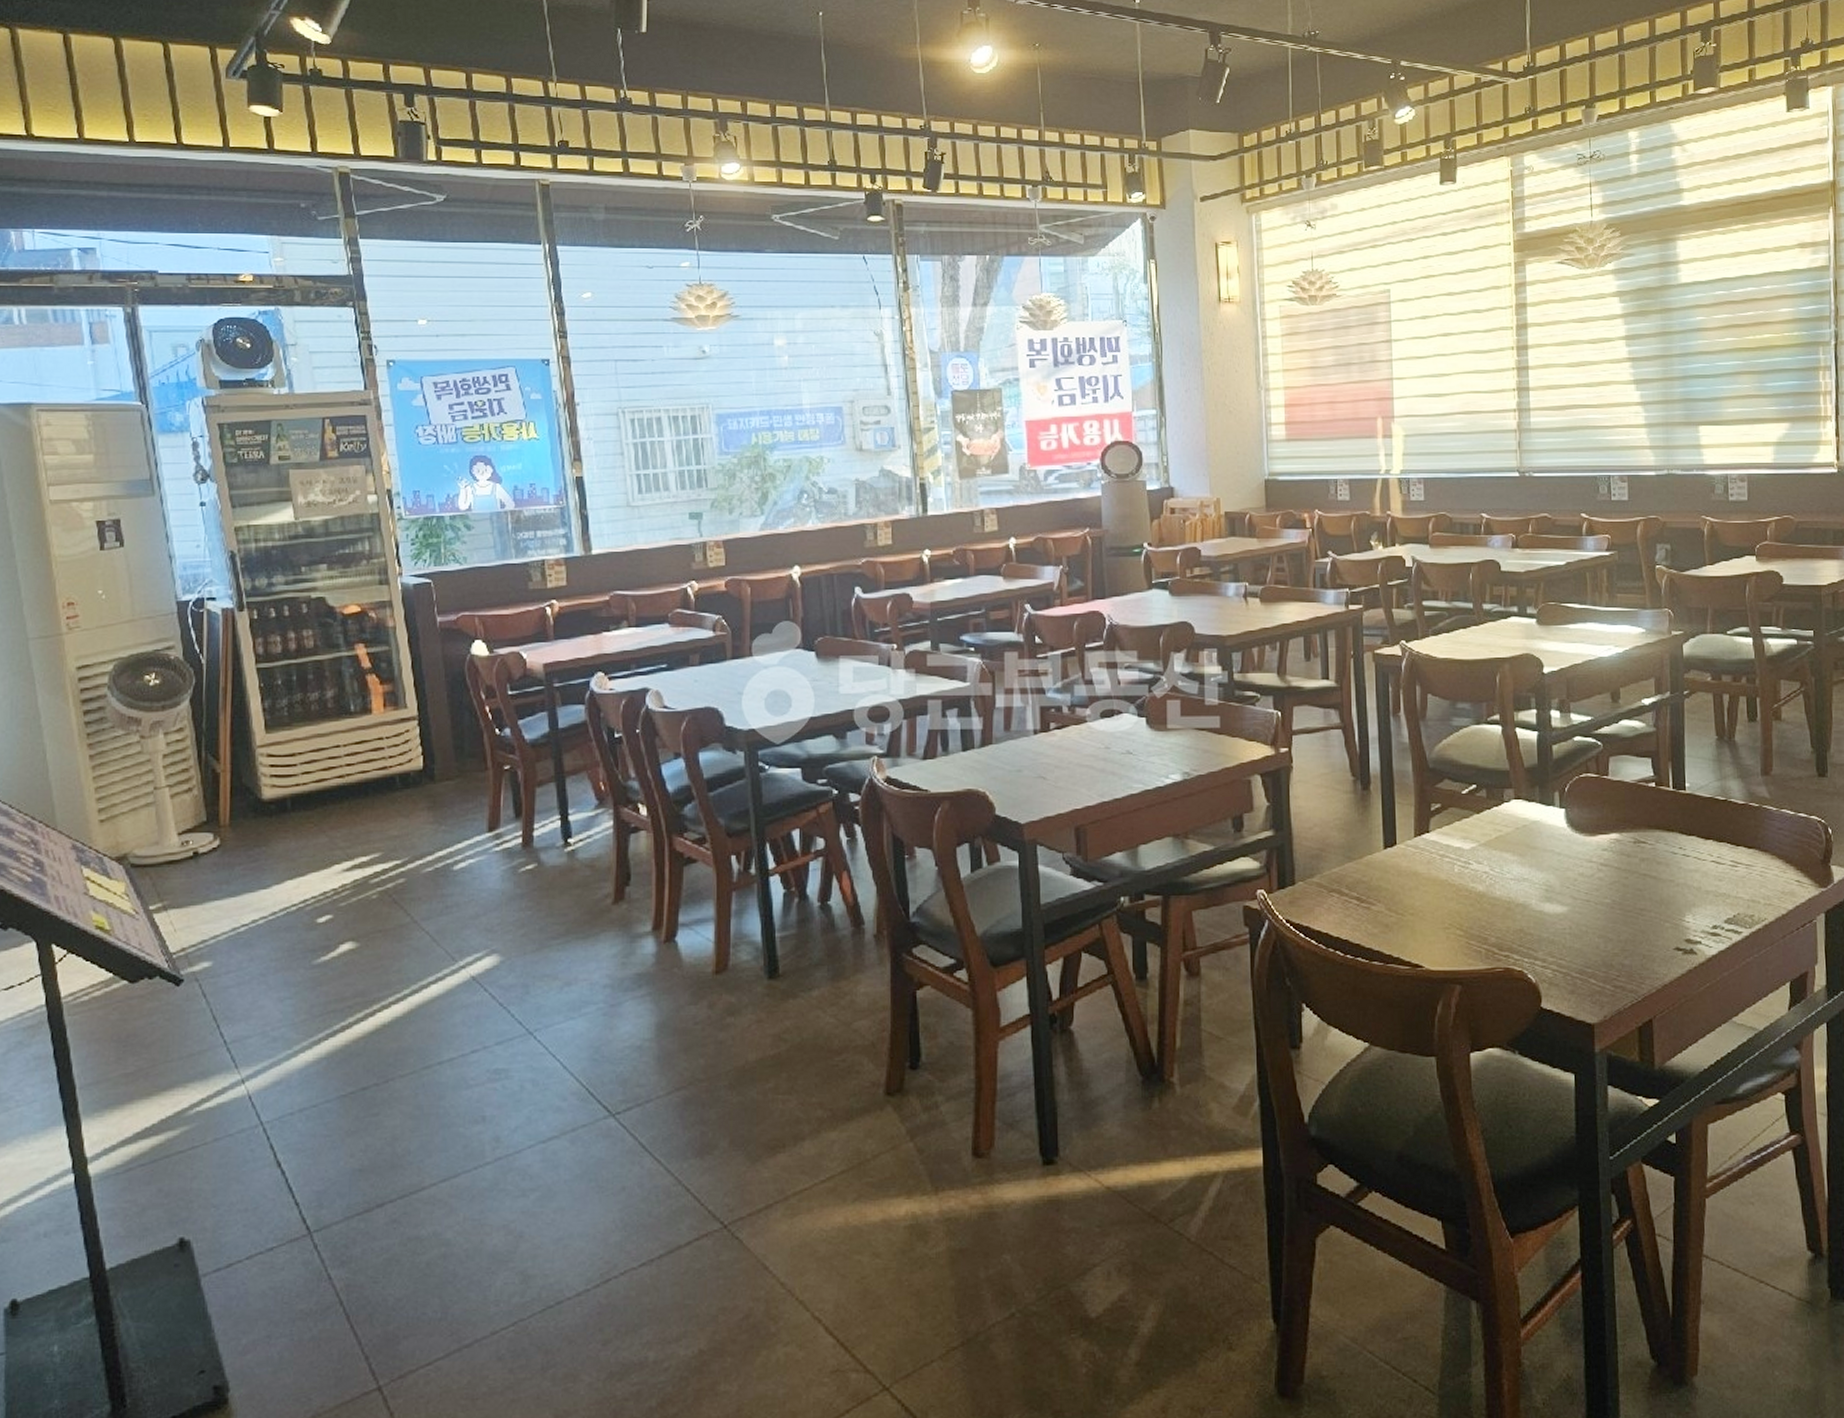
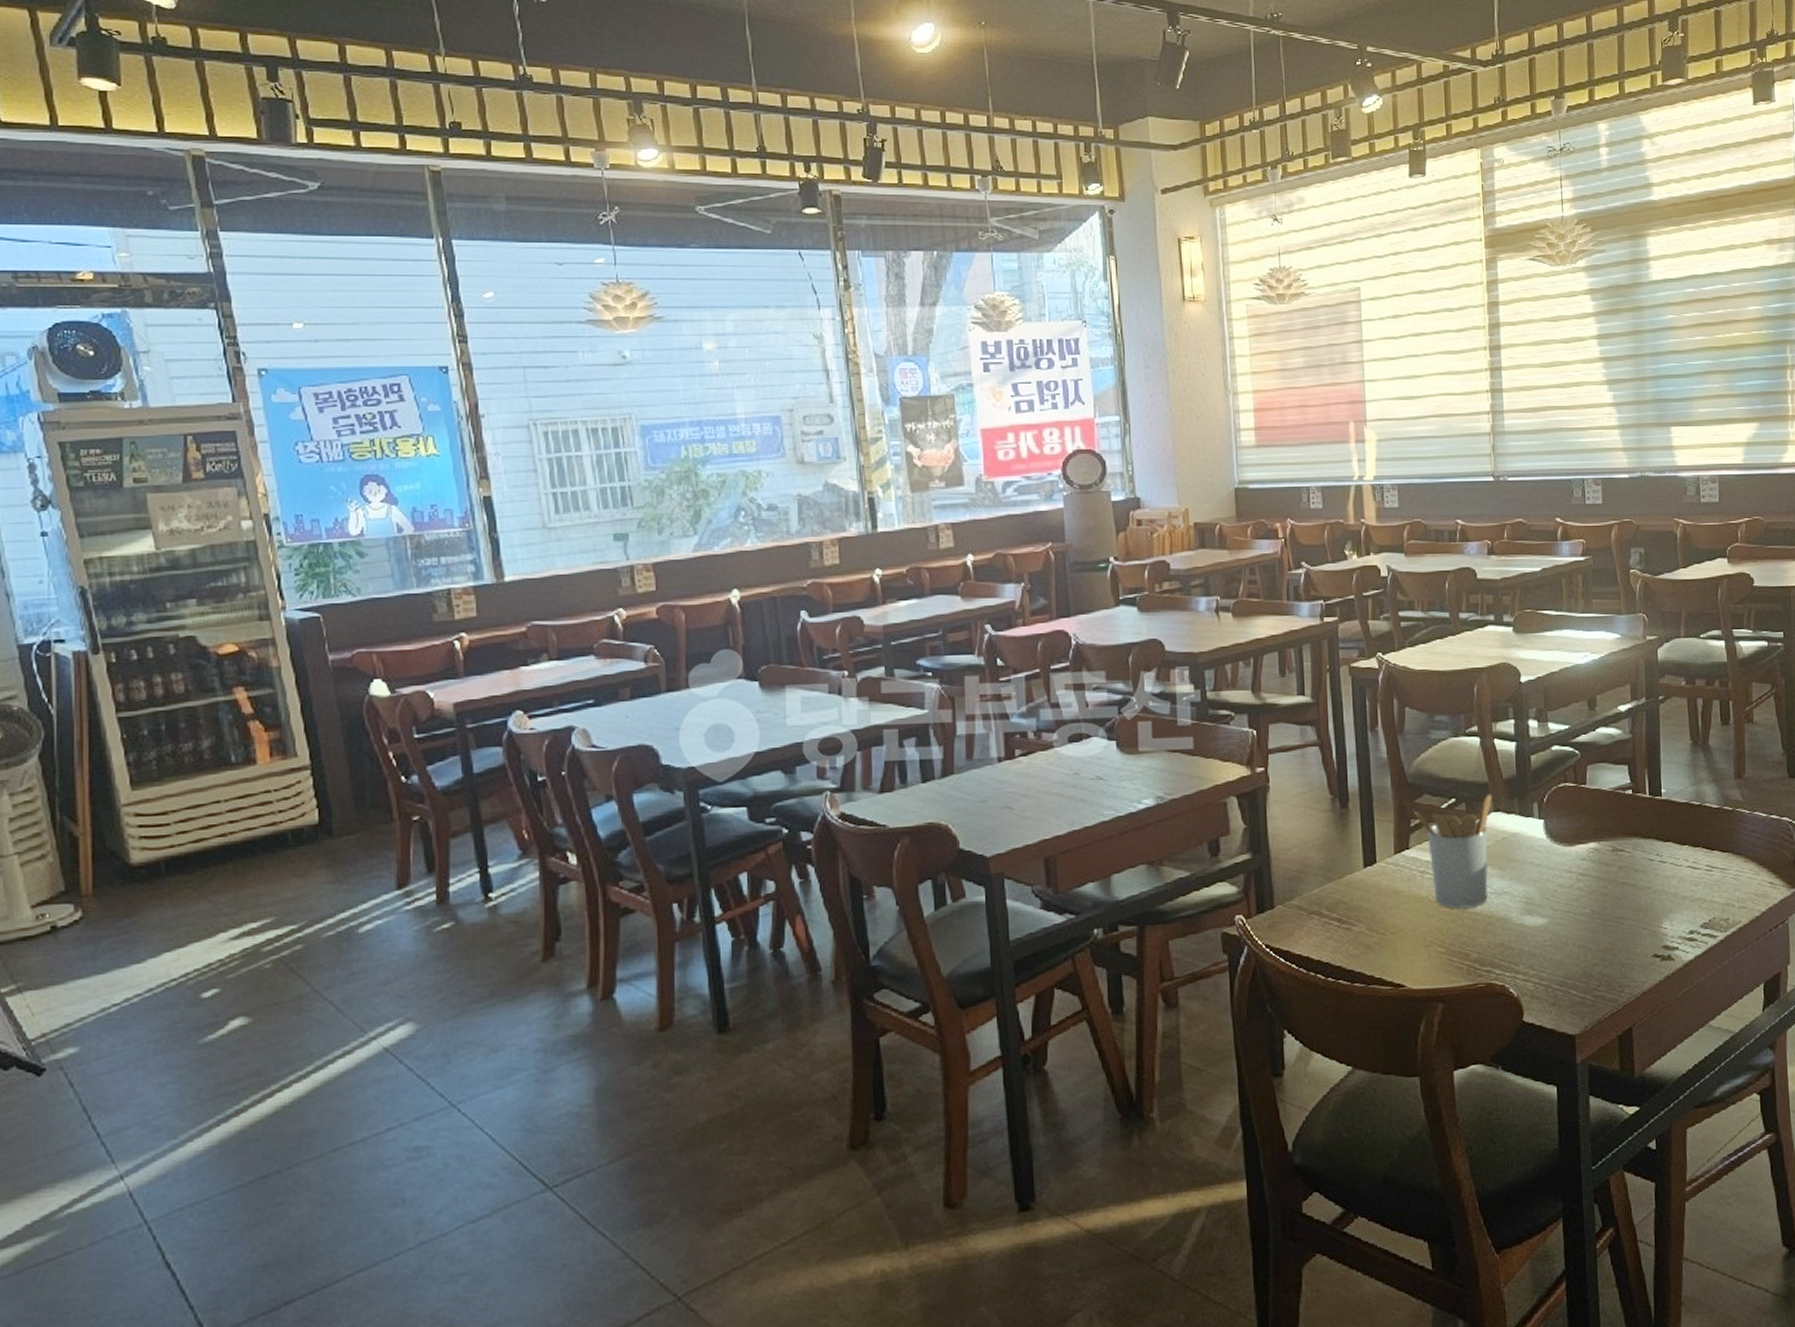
utensil holder: none [1435,782,1513,893] -> present [1414,794,1492,909]

